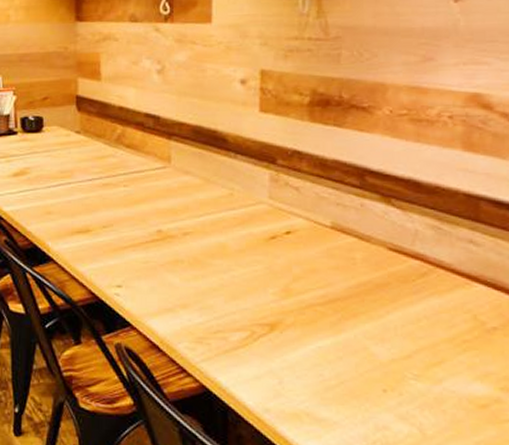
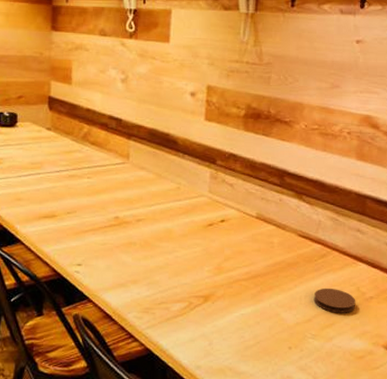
coaster: none [413,316,473,348] -> present [313,289,356,313]

